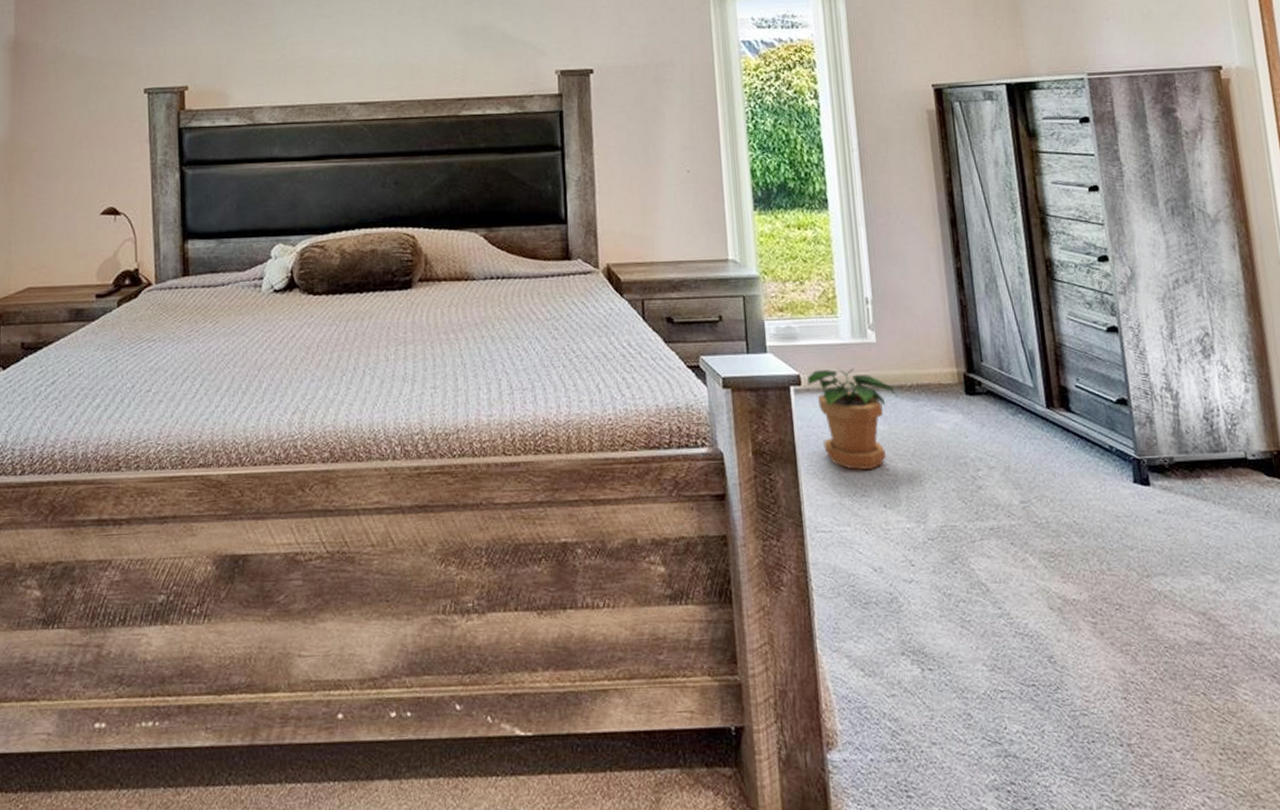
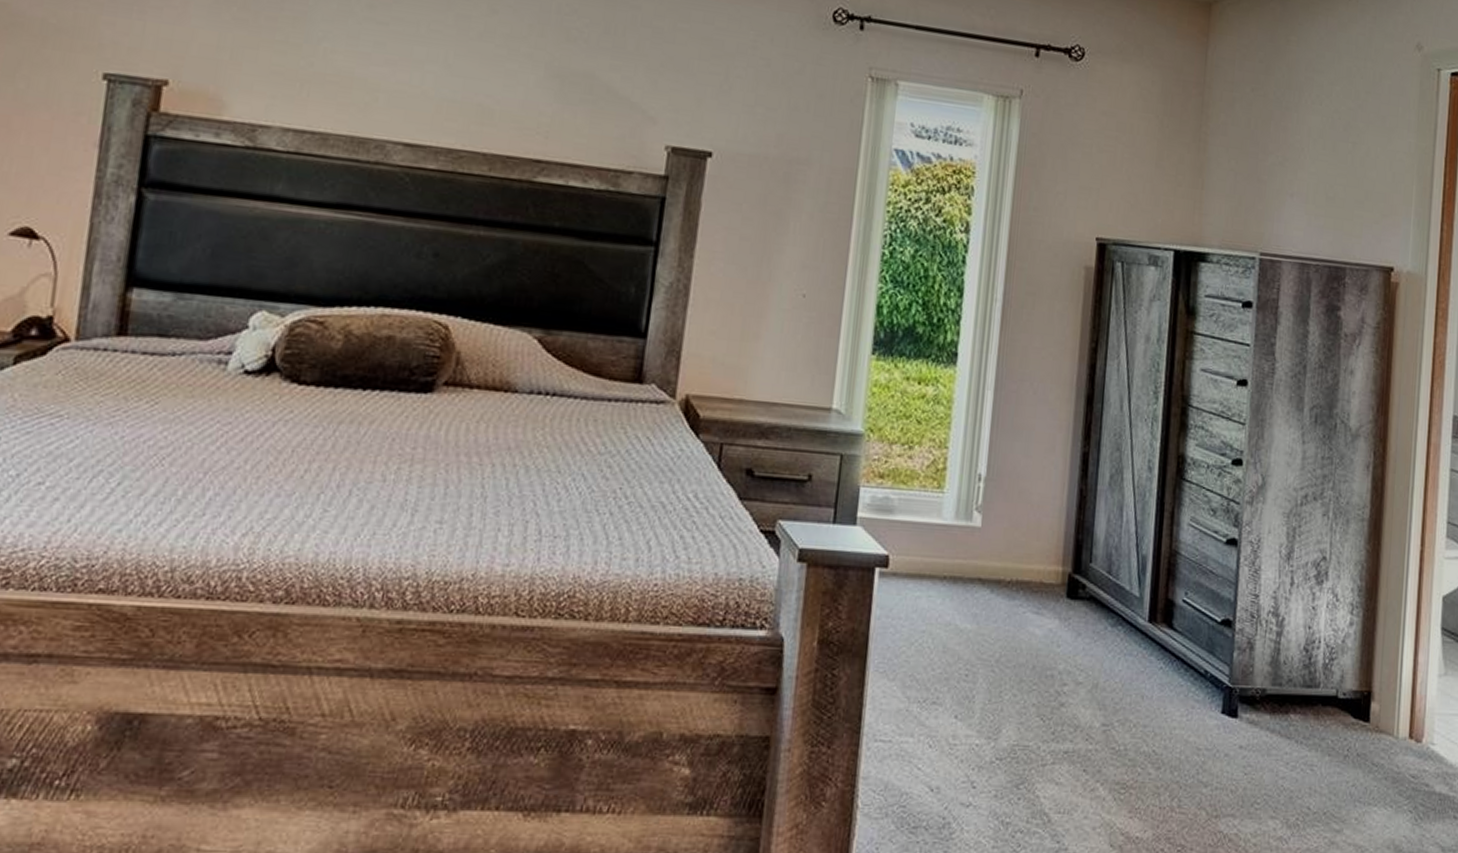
potted plant: present [807,367,895,470] -> none [896,551,991,675]

